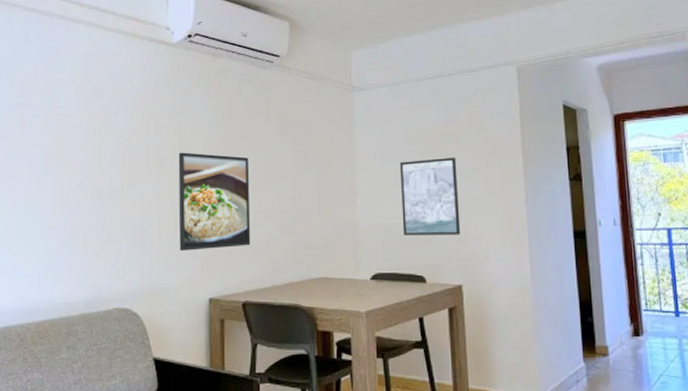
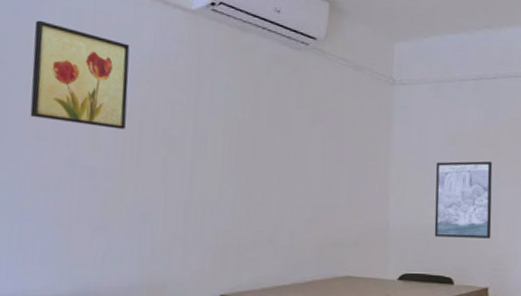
wall art: none [51,67,125,153] -> present [30,20,130,129]
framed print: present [178,152,251,251] -> none [188,134,275,243]

